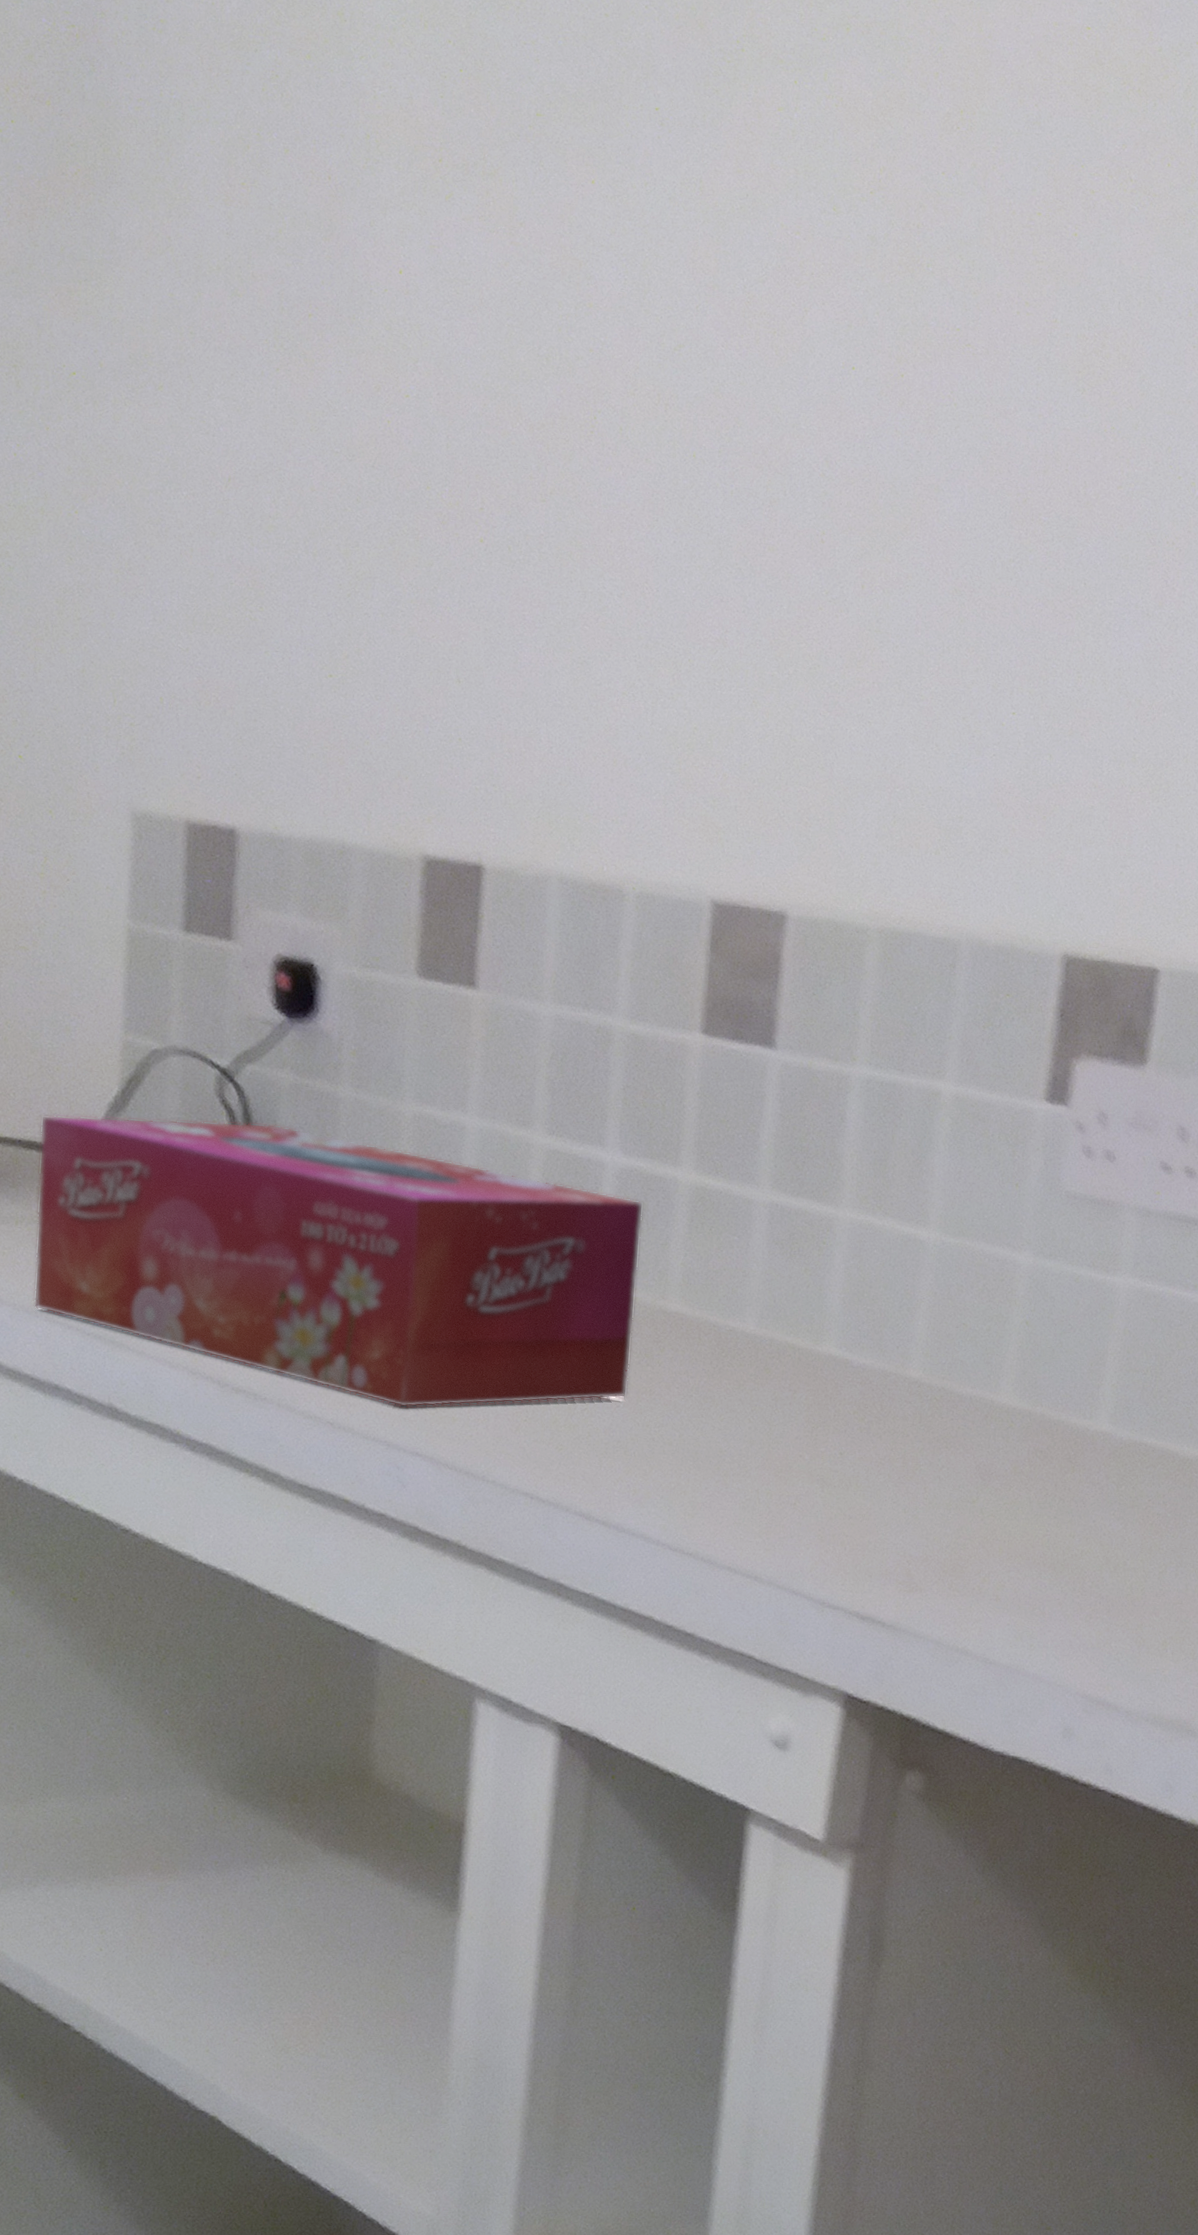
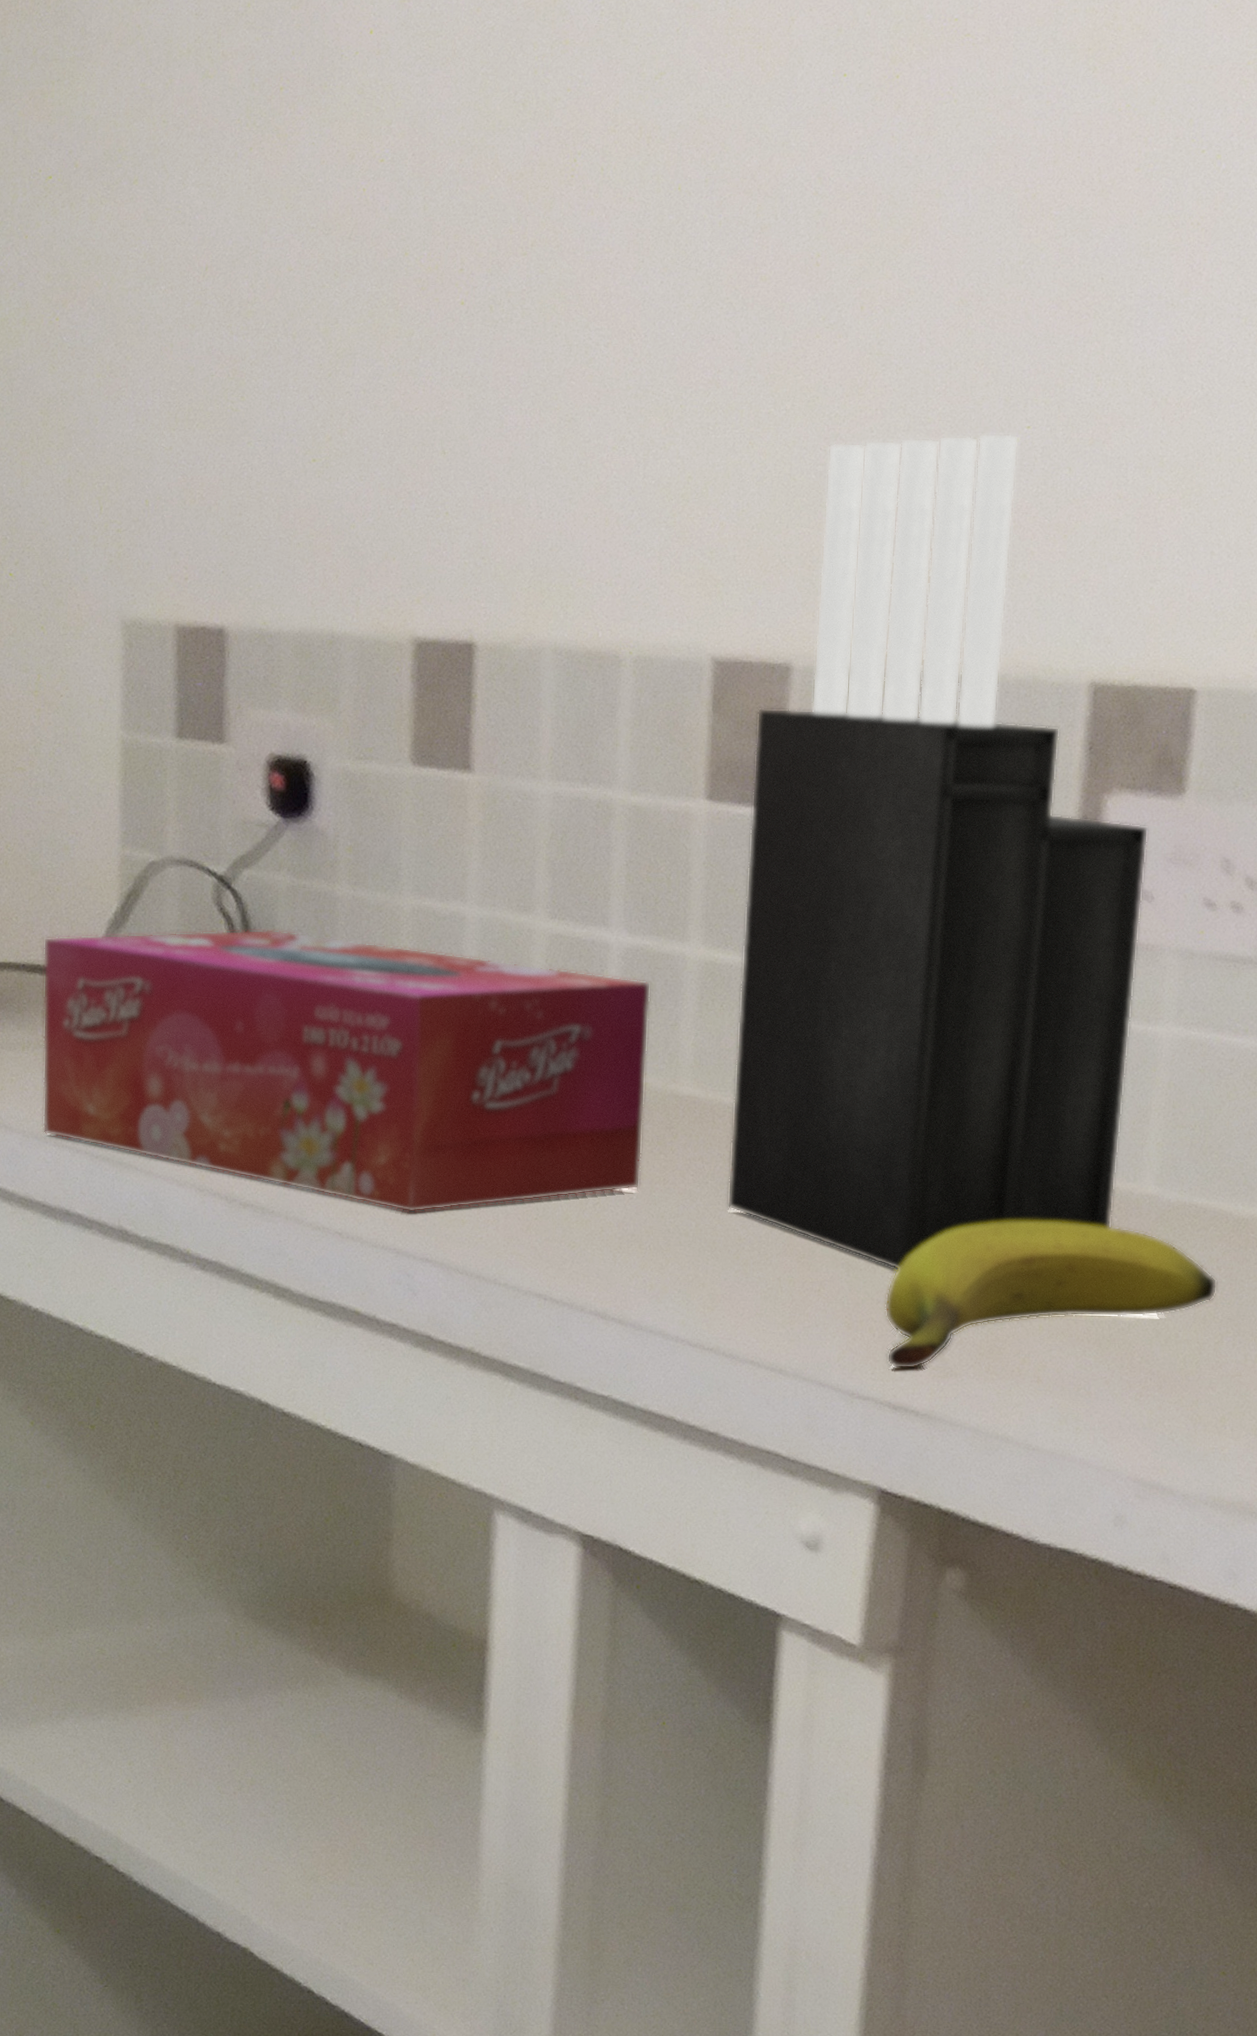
knife block: none [710,709,1113,1489] -> present [727,433,1149,1270]
banana: none [855,1448,1163,1583] -> present [884,1220,1218,1370]

